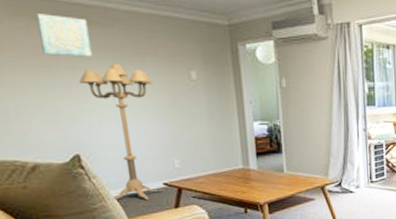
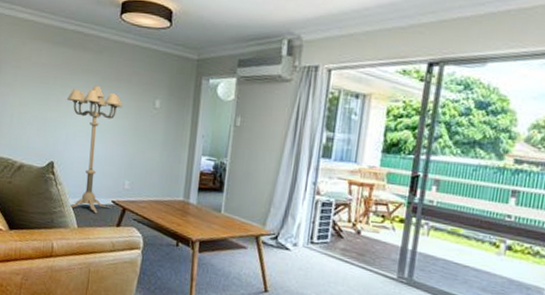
wall art: present [36,14,93,57] -> none [47,39,84,78]

